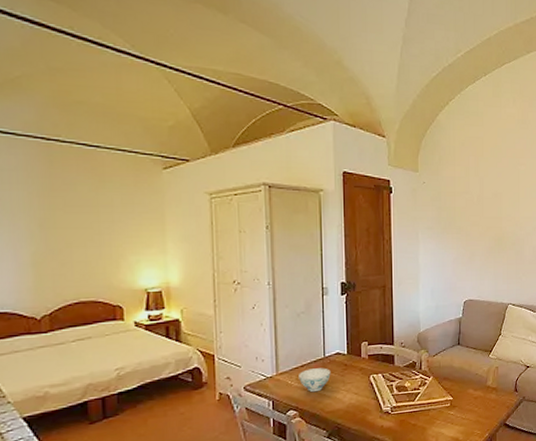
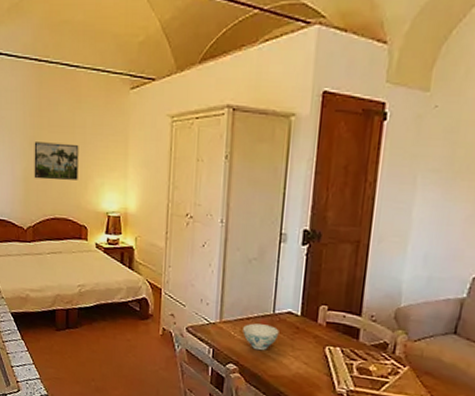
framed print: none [45,223,107,263] -> present [34,142,79,180]

